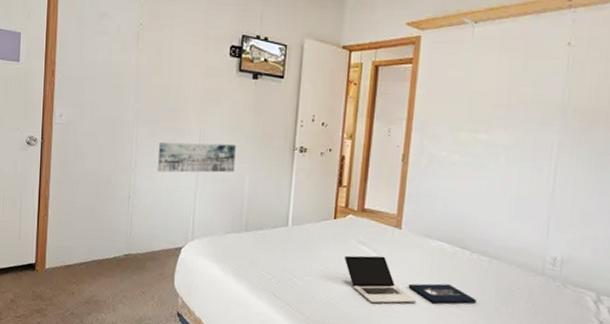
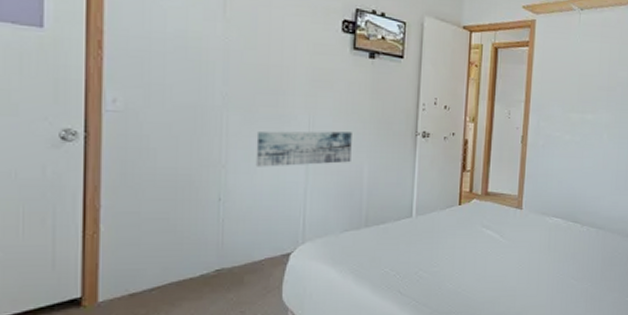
laptop: present [344,255,476,304] -> none [469,238,587,286]

